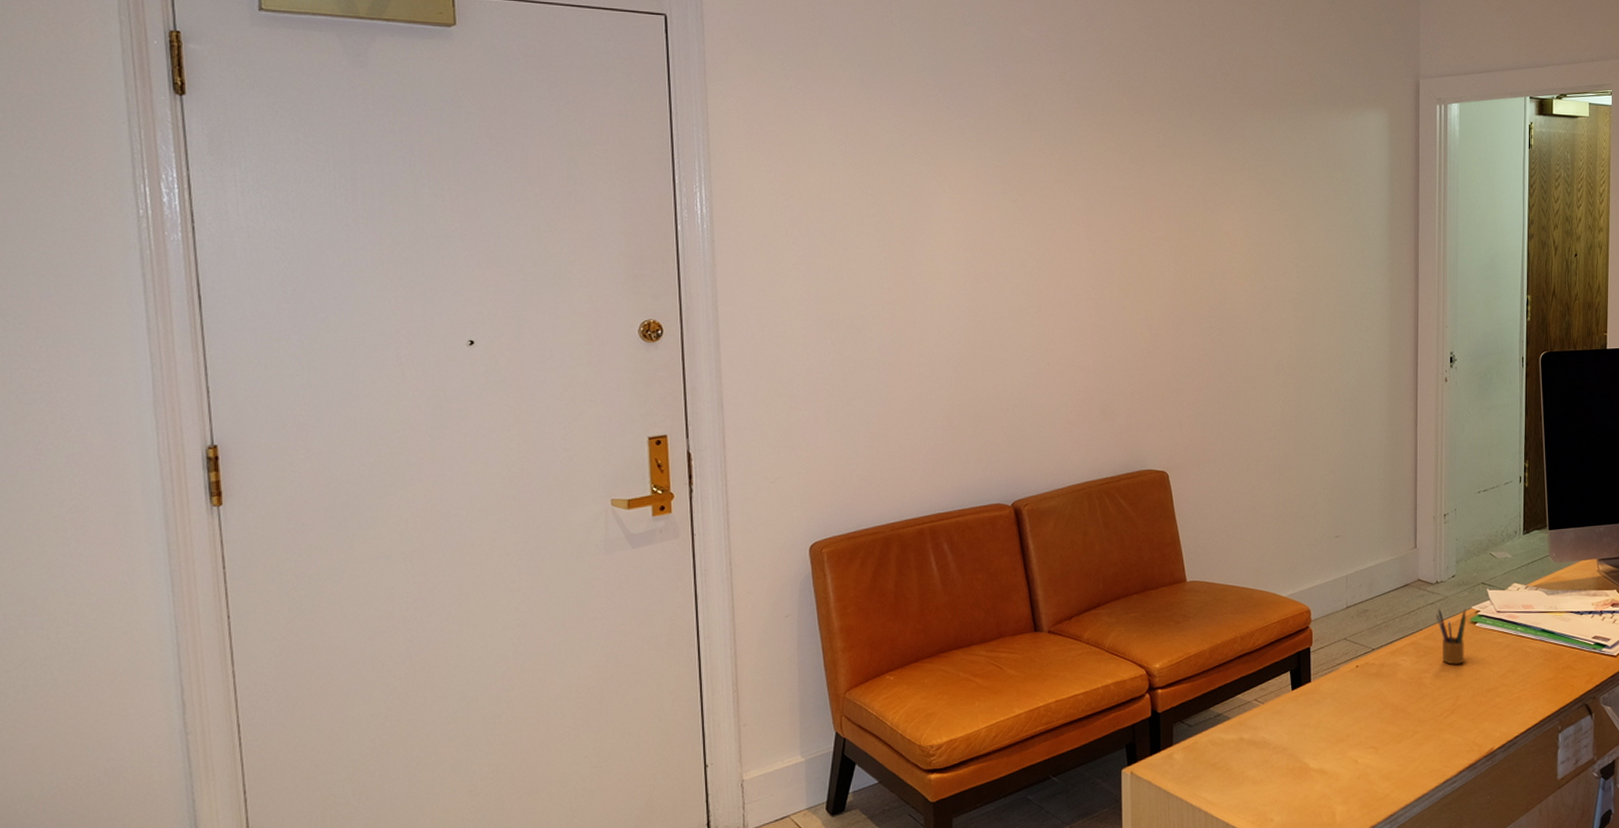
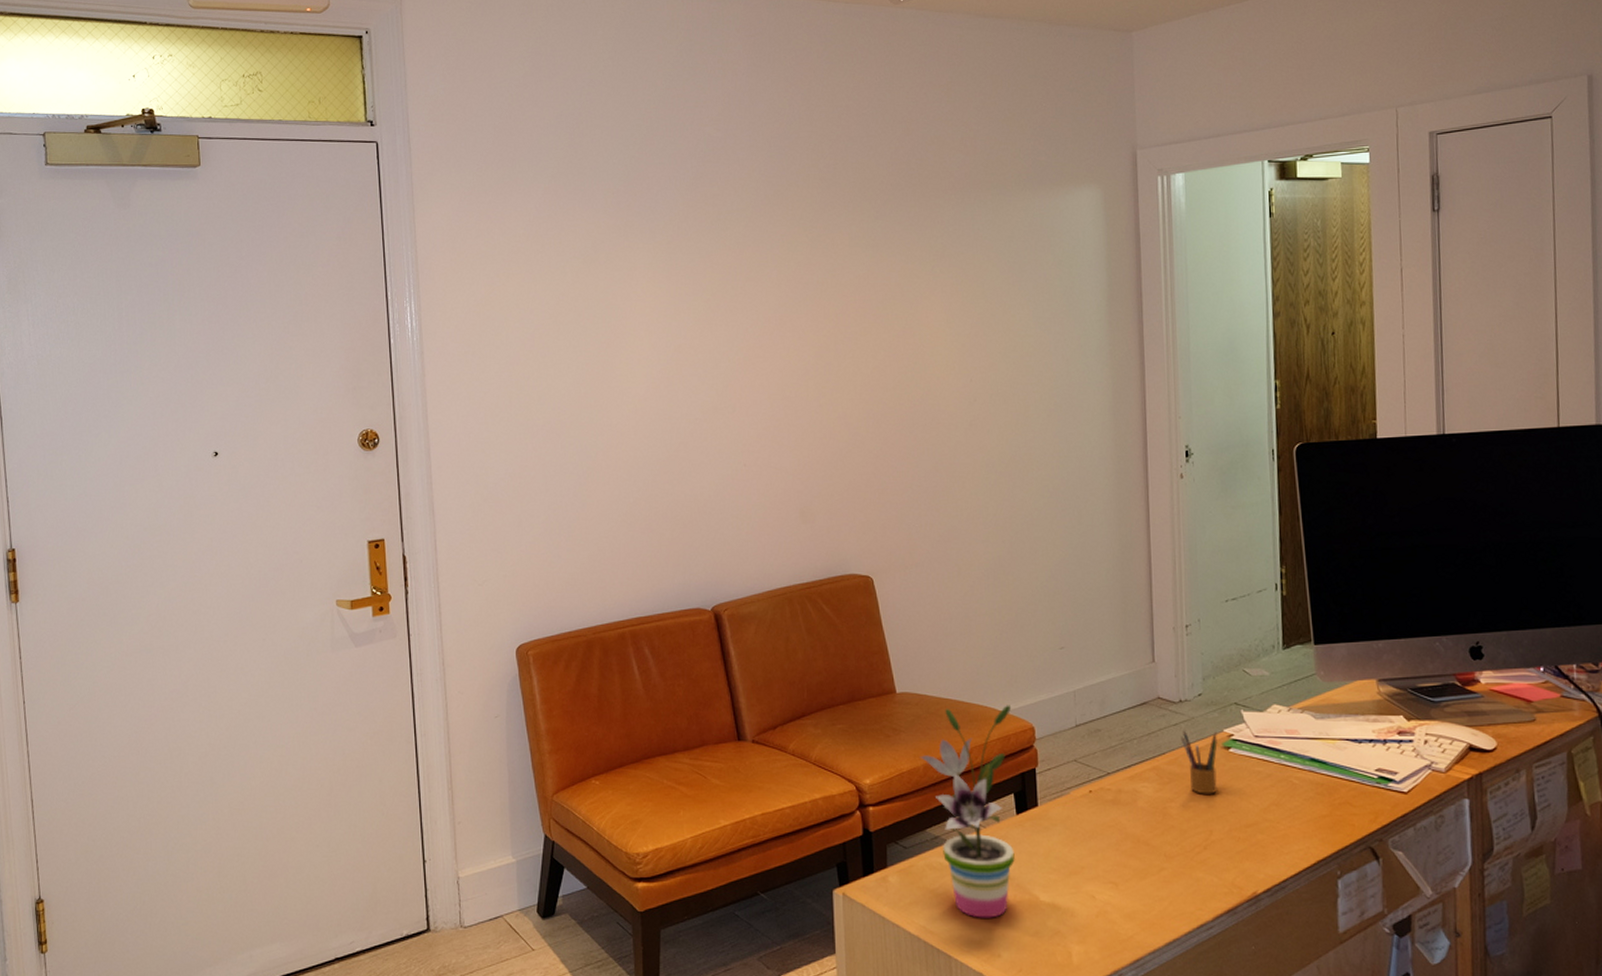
potted plant: none [1206,590,1291,787] -> present [920,705,1015,918]

